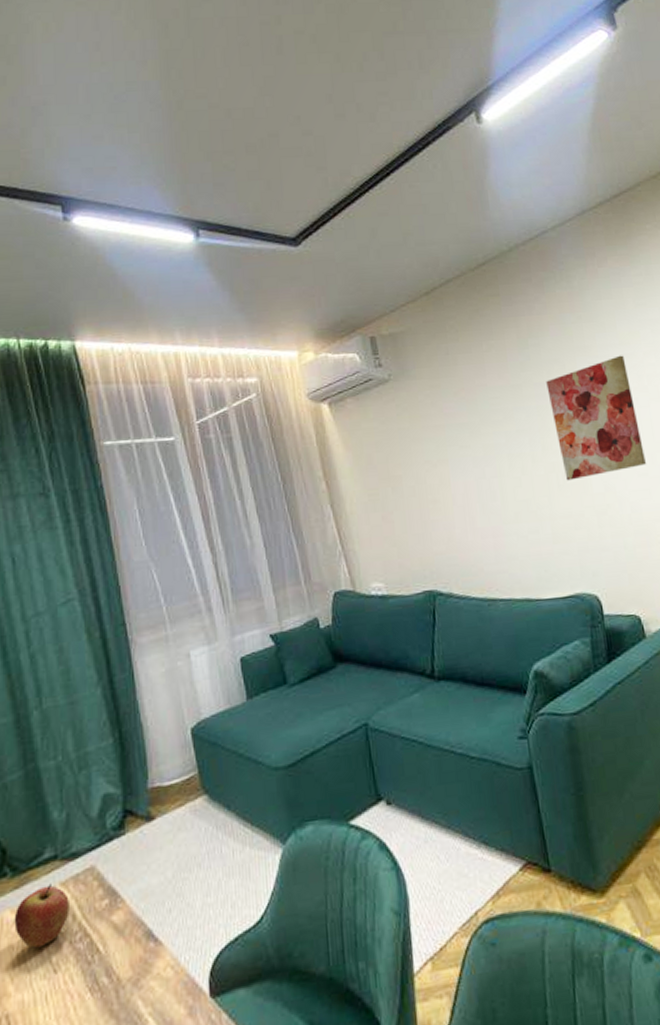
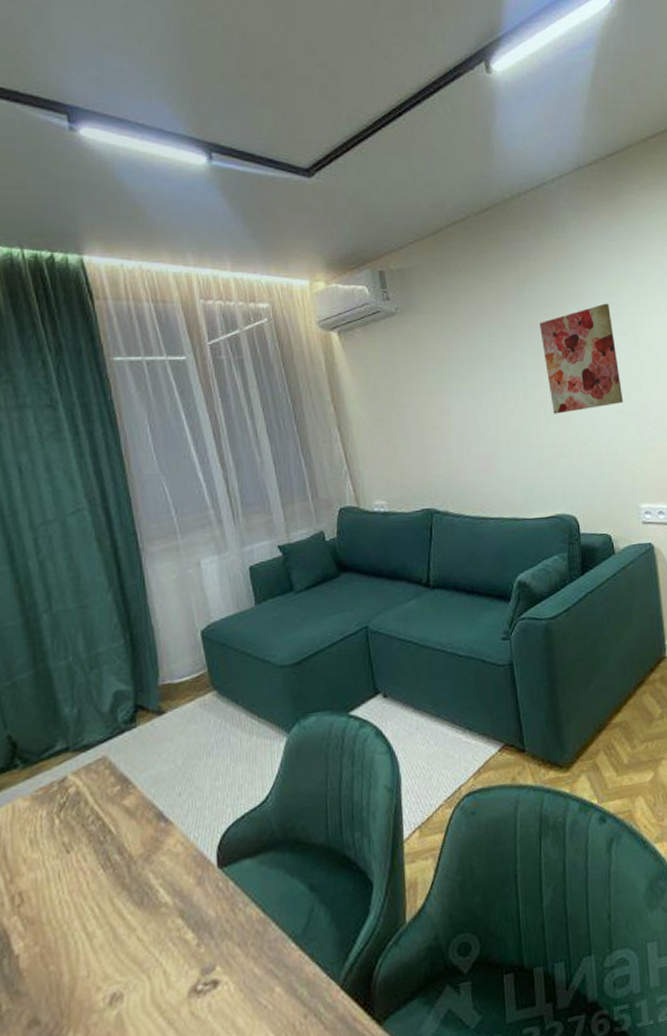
apple: present [14,883,70,949] -> none [26,773,82,832]

